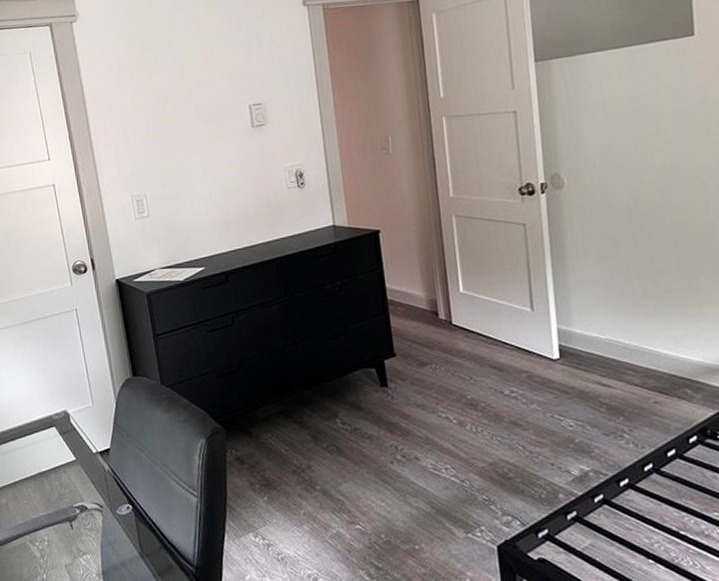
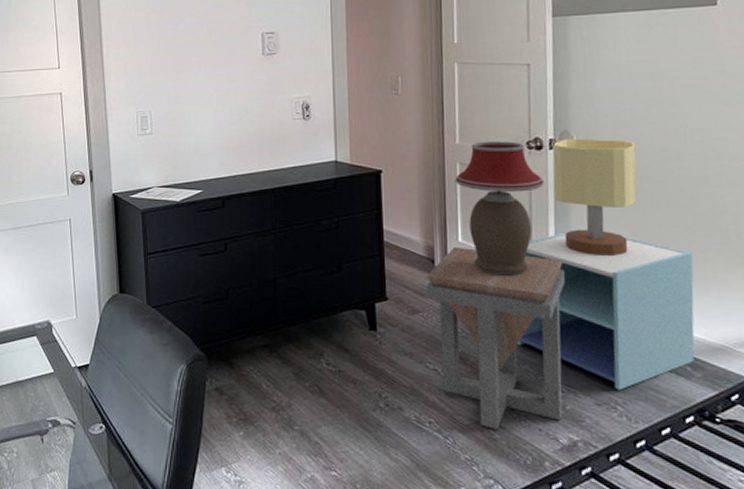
side table: none [432,297,573,469] -> present [426,246,566,429]
table lamp: none [452,189,540,321] -> present [455,141,545,276]
nightstand: none [523,266,694,419] -> present [516,228,695,391]
table lamp: none [544,177,630,293] -> present [553,138,637,256]

